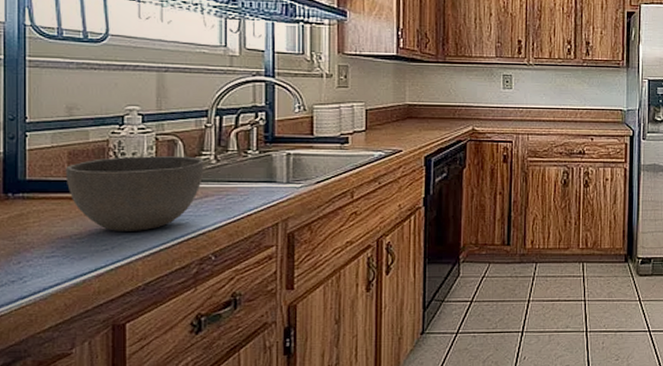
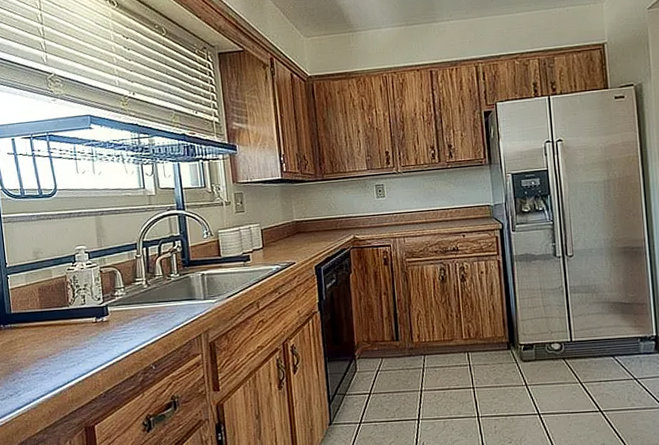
bowl: present [65,156,204,231] -> none [38,283,139,350]

